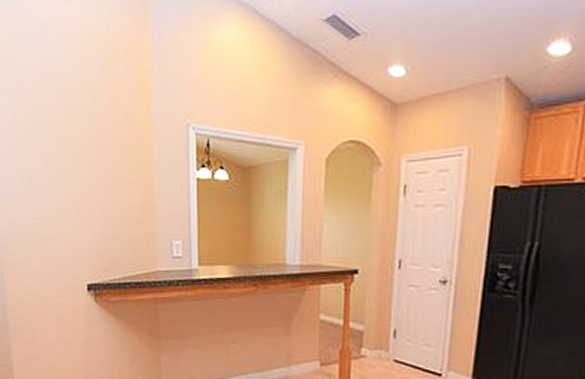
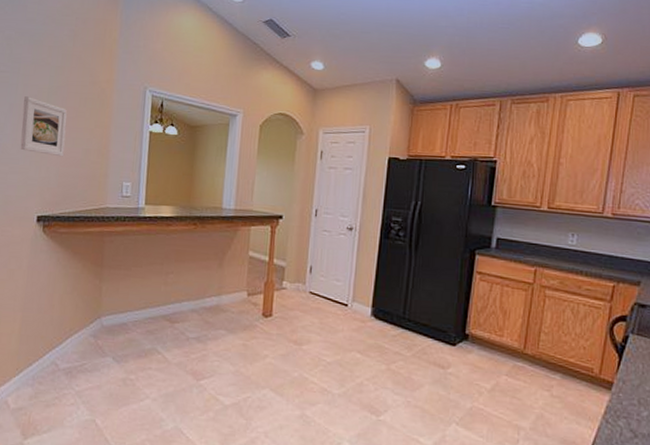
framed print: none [59,149,108,217] -> present [20,96,67,157]

